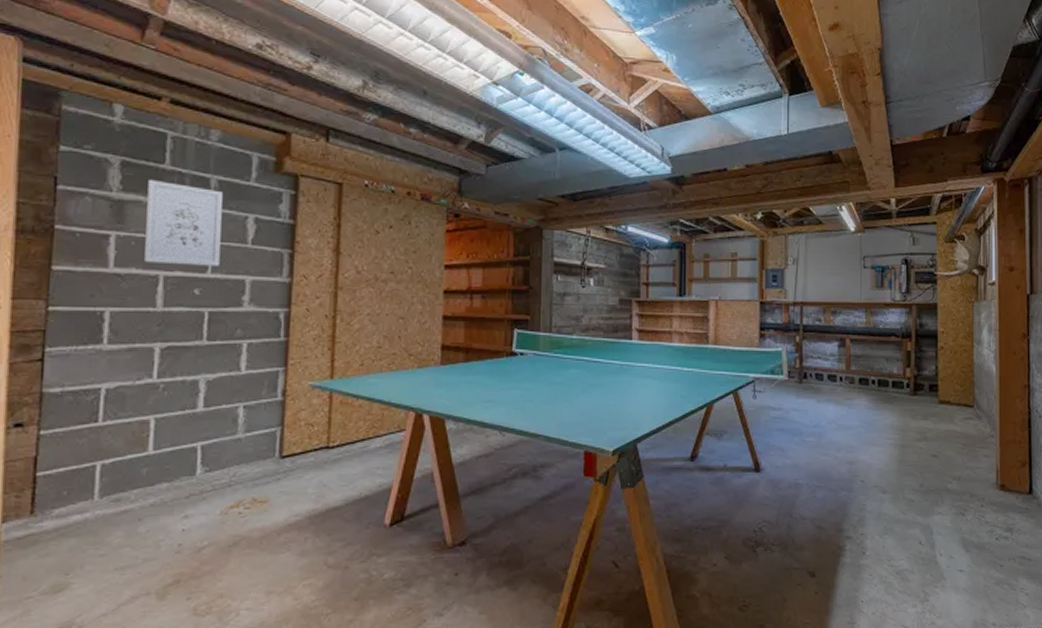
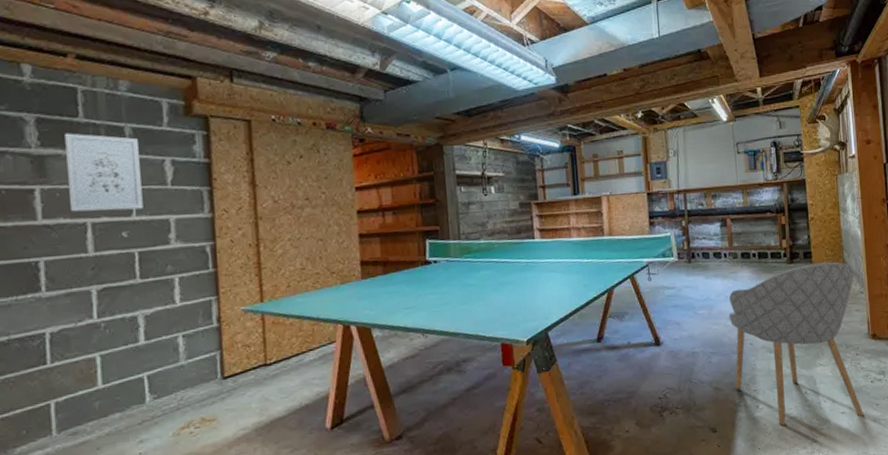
chair: none [839,398,986,580] -> present [728,262,865,427]

